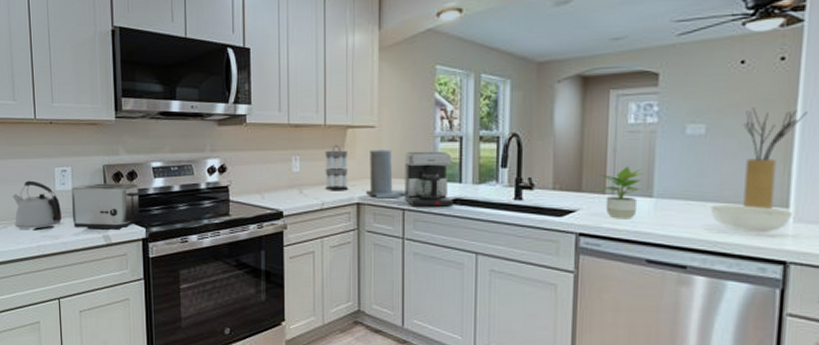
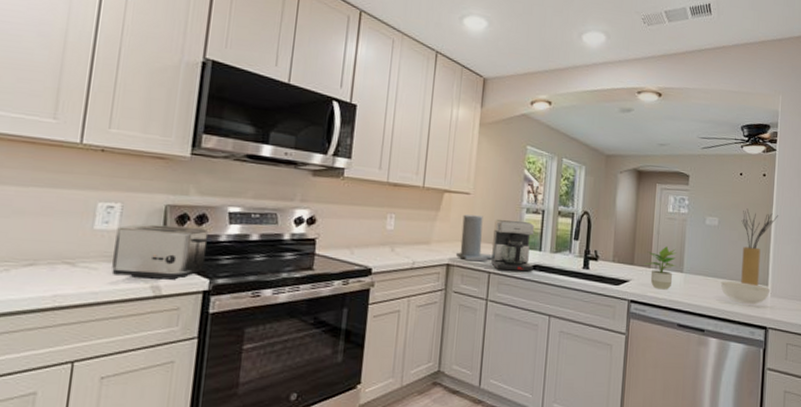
kettle: present [12,180,62,230] -> none [23,214,98,276]
spice rack: present [325,144,348,191] -> none [417,206,443,252]

